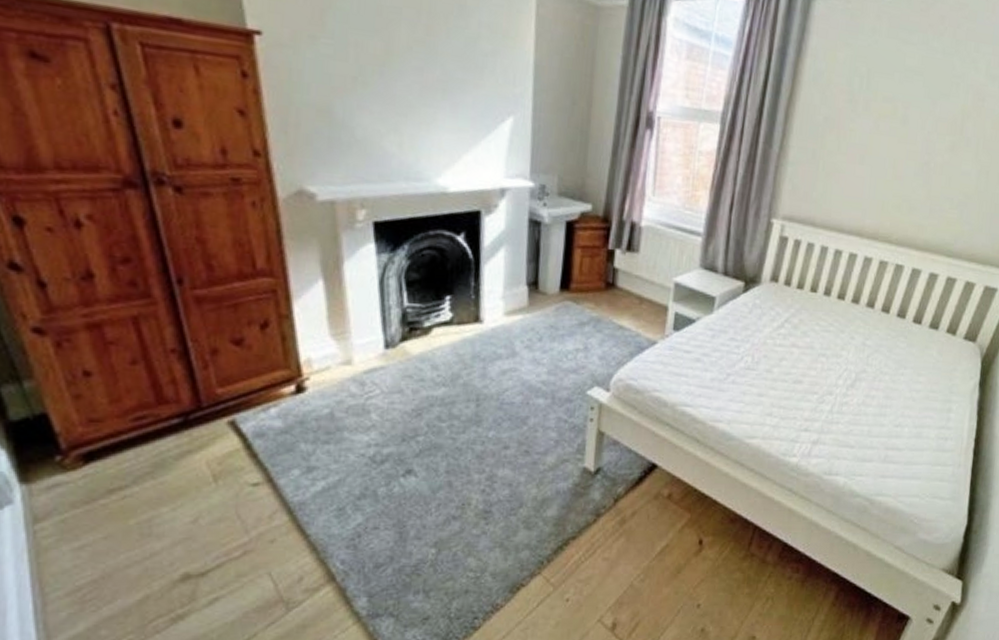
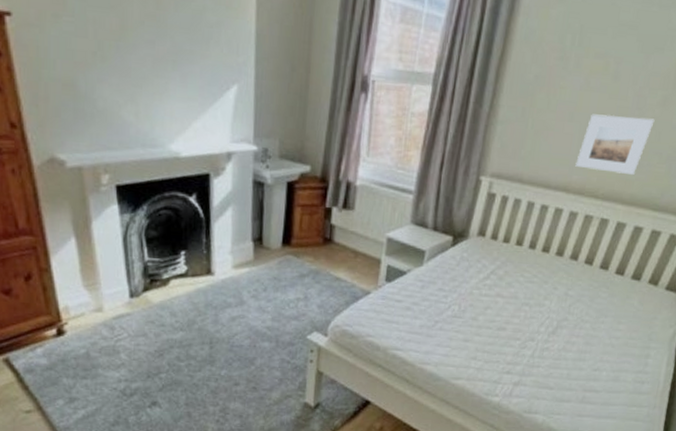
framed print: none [868,157,944,220] -> present [575,114,655,175]

